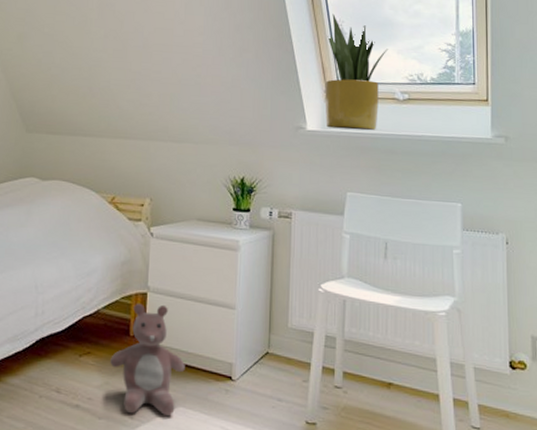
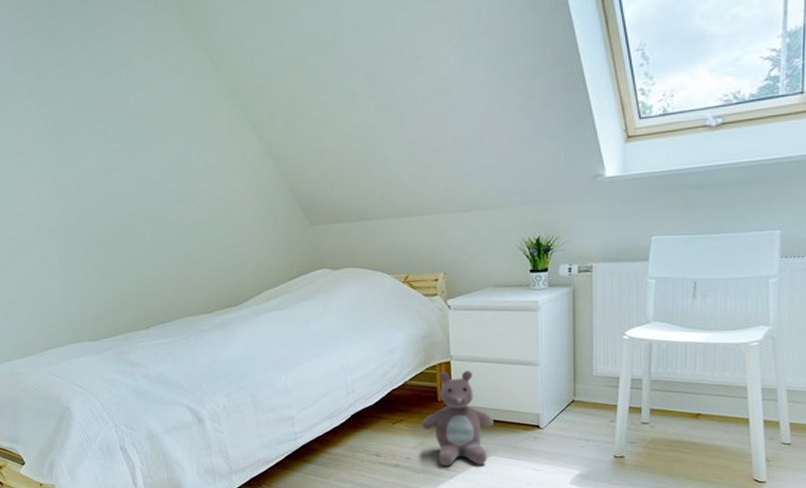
planter: present [325,13,389,131] -> none [625,37,699,171]

